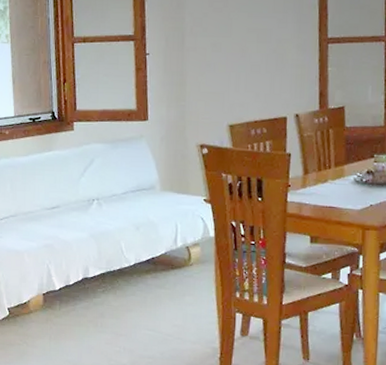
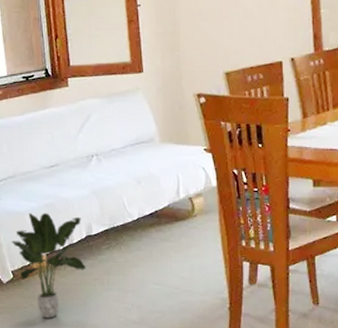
potted plant: none [9,252,81,357] -> present [11,212,86,318]

